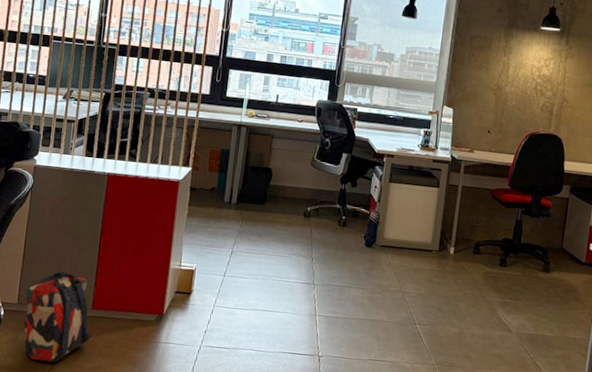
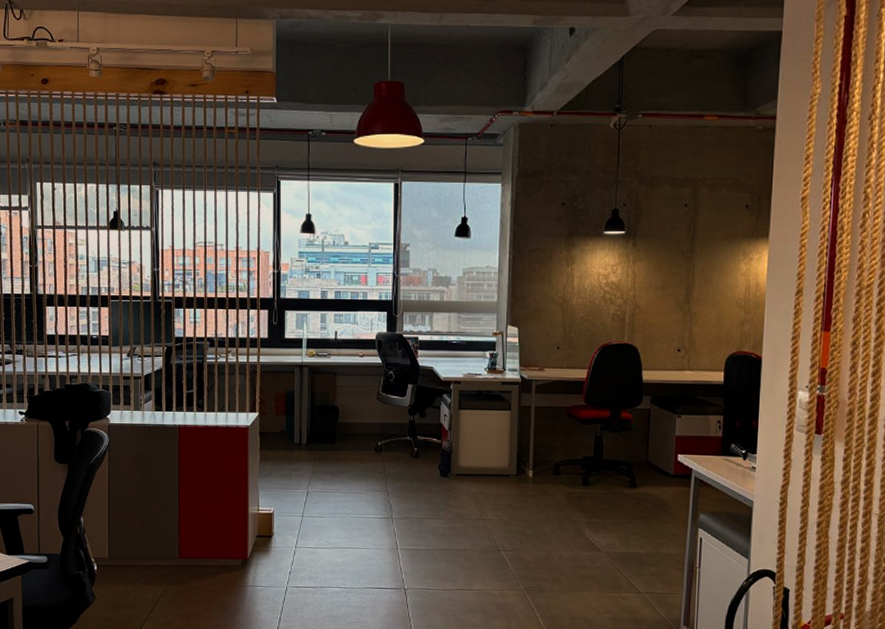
backpack: present [23,271,93,363] -> none [116,524,183,612]

